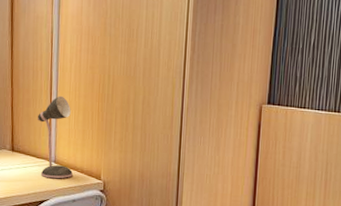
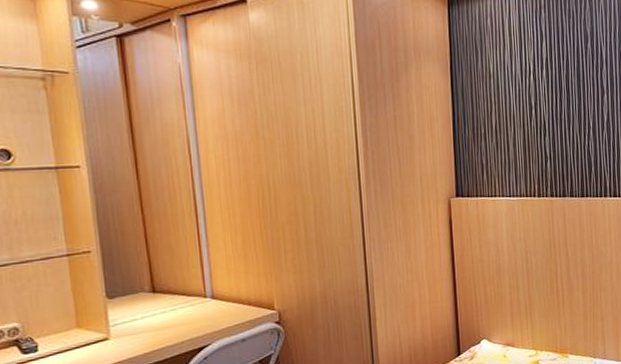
desk lamp: present [37,95,73,179] -> none [181,216,238,319]

